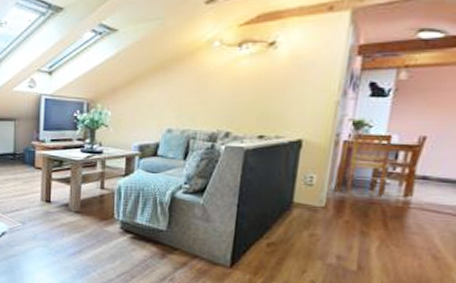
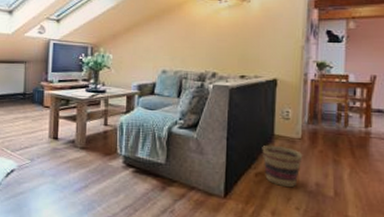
basket: none [277,213,325,259] -> present [262,145,303,187]

